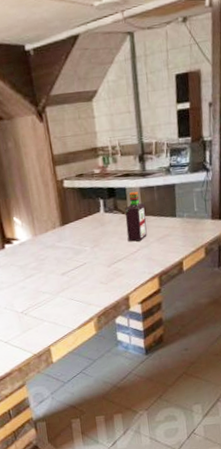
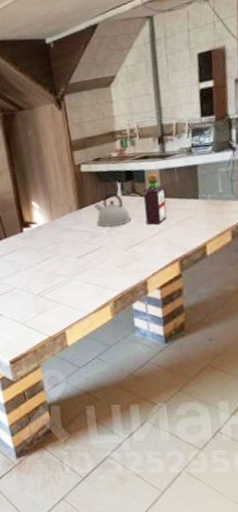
kettle: none [76,209,114,244] -> present [93,192,132,227]

